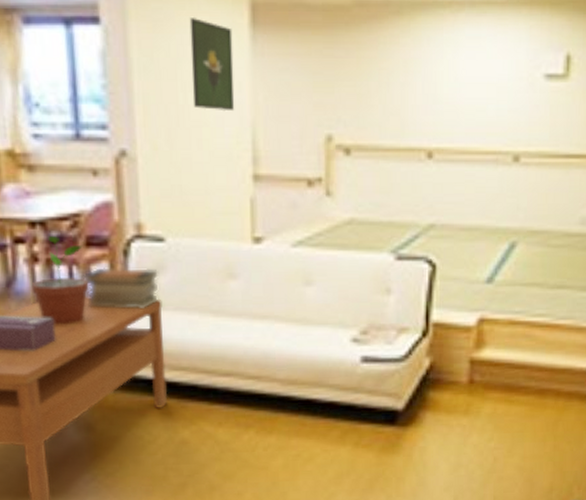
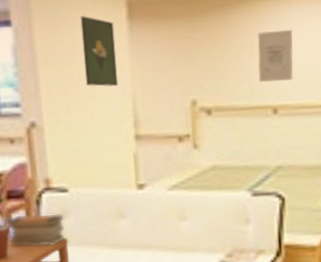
wall art: none [411,53,457,119] -> present [257,29,294,82]

